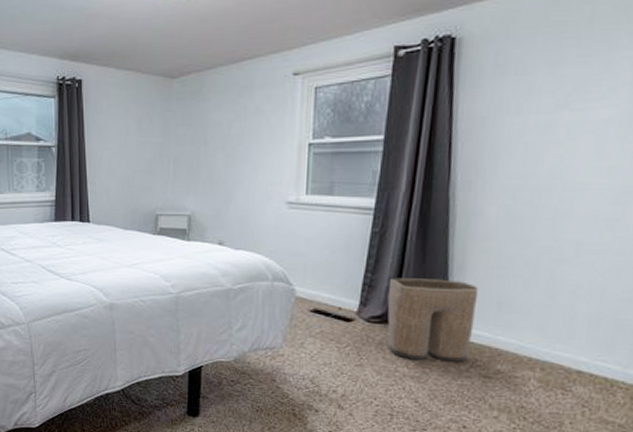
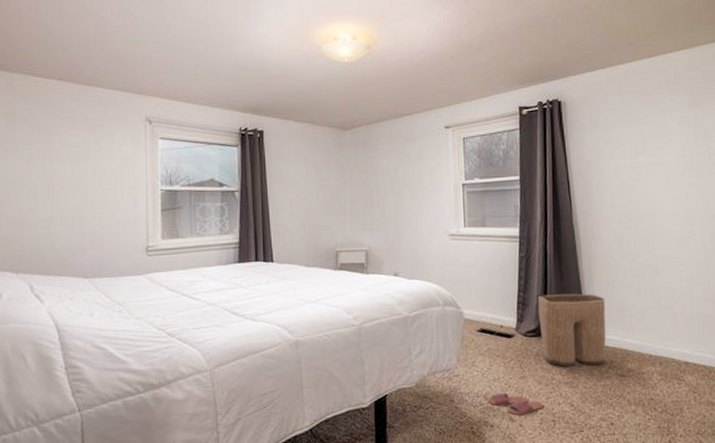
slippers: none [316,379,382,404] -> present [489,393,545,415]

